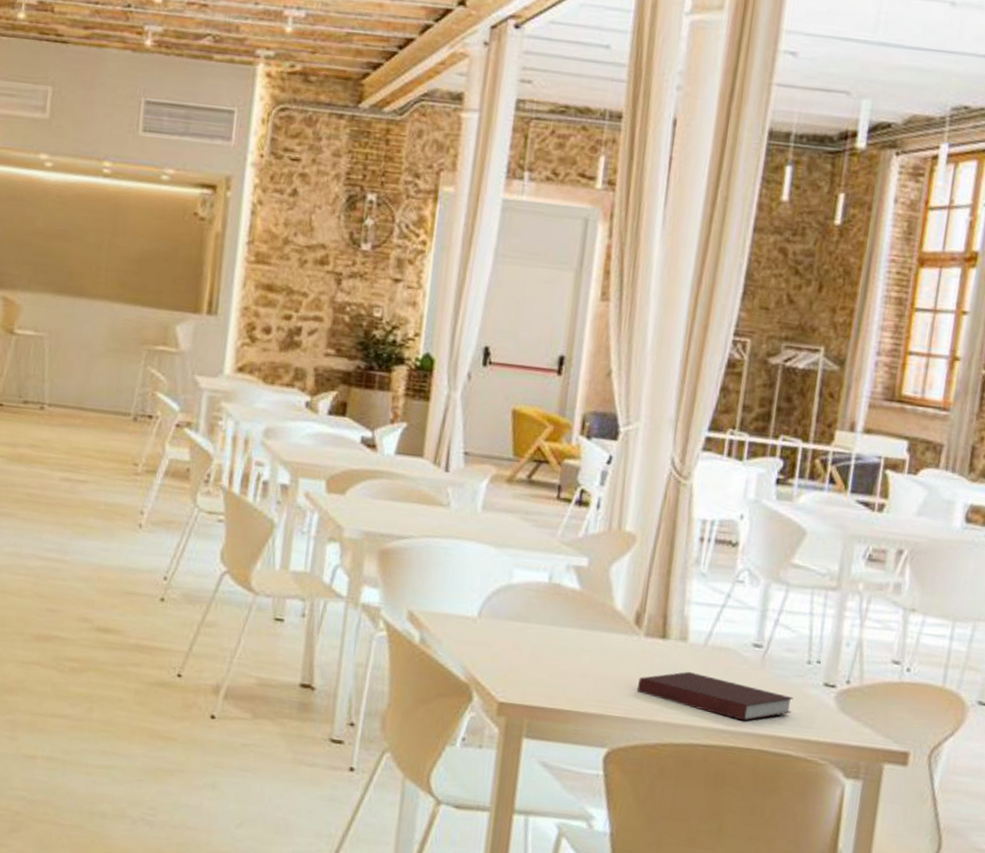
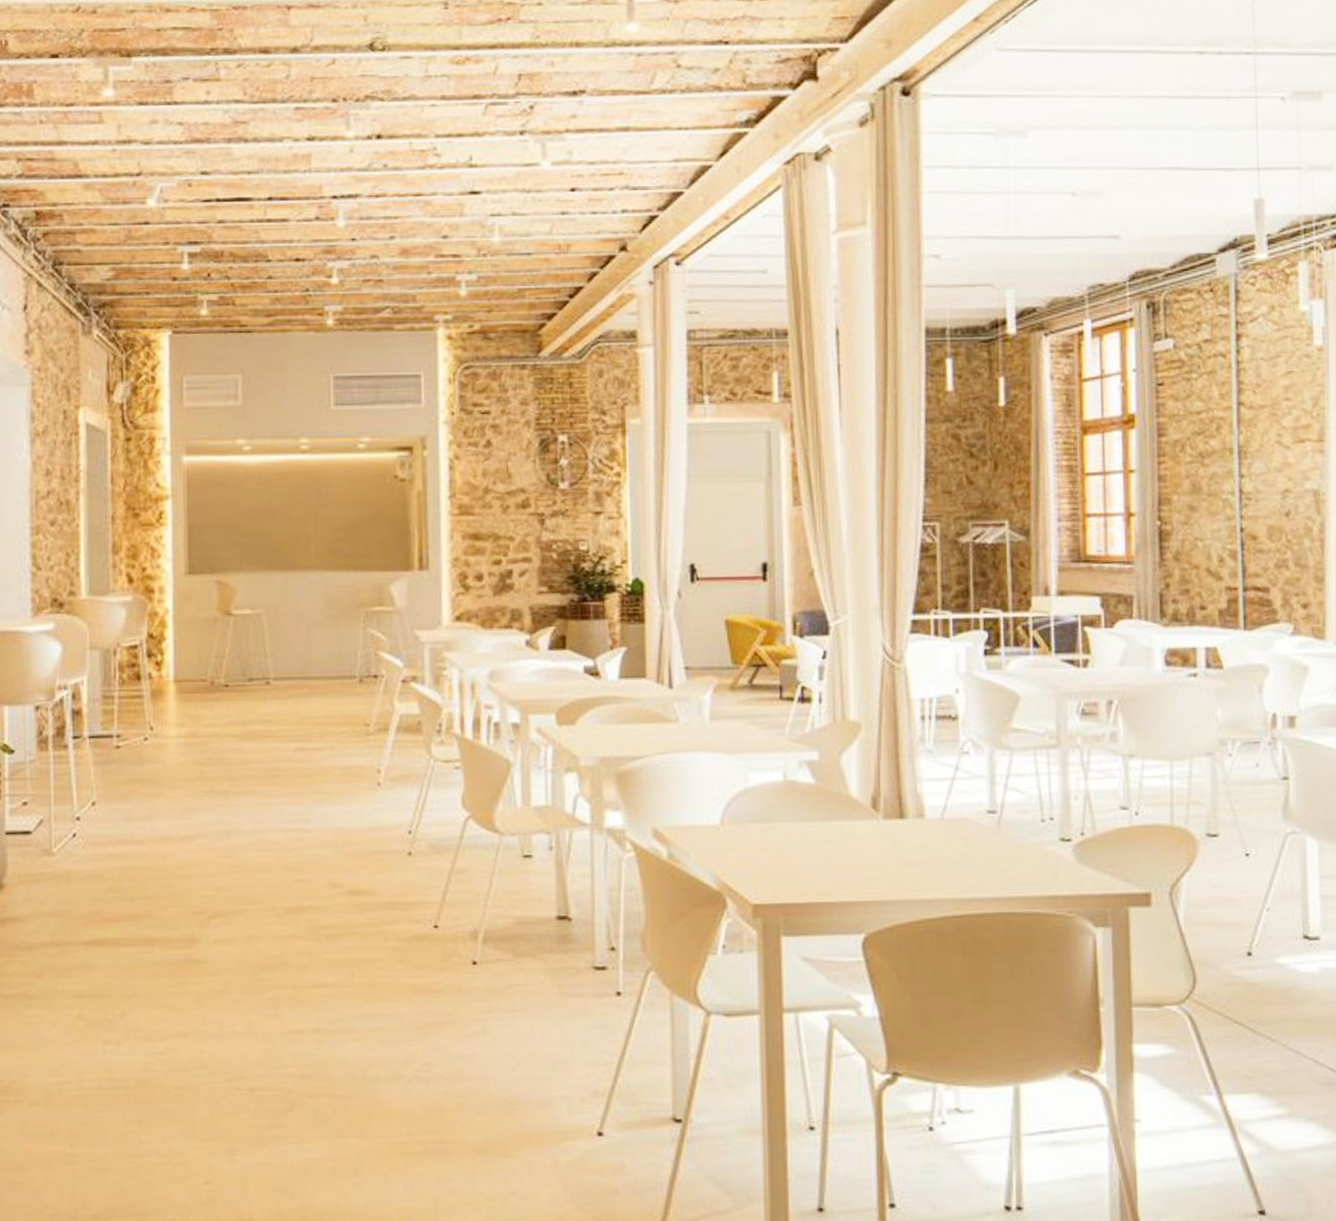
notebook: present [637,671,793,721] -> none [884,846,1034,887]

